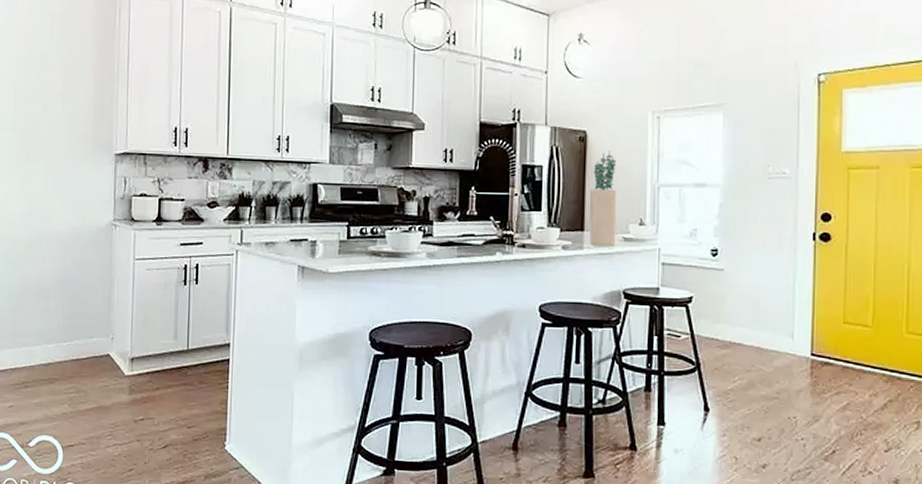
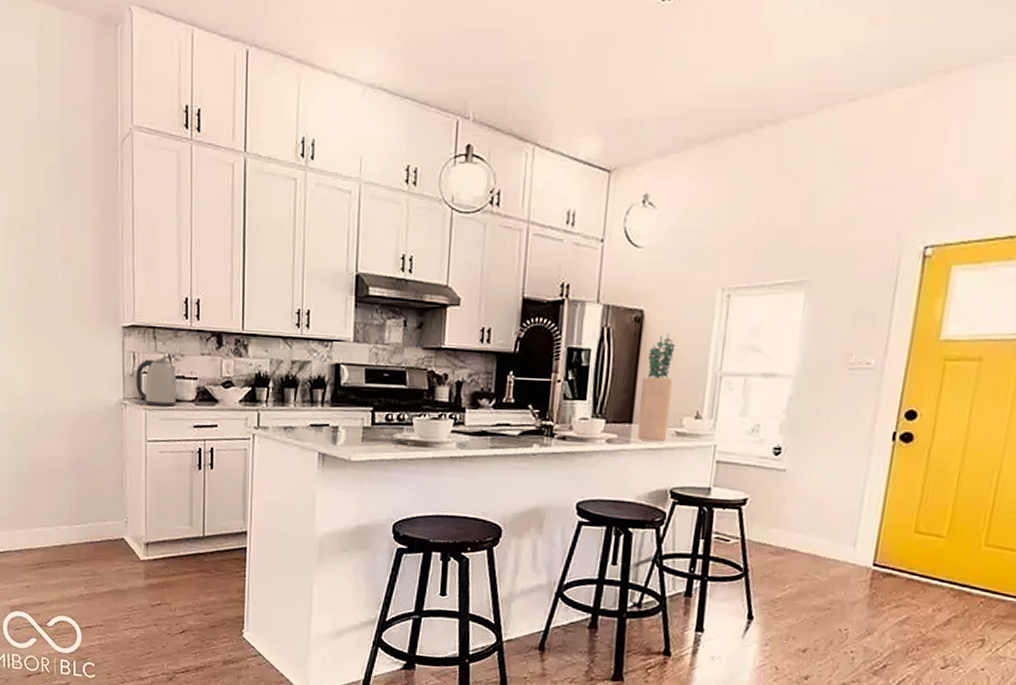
kettle: none [126,183,165,228] -> present [136,359,176,408]

